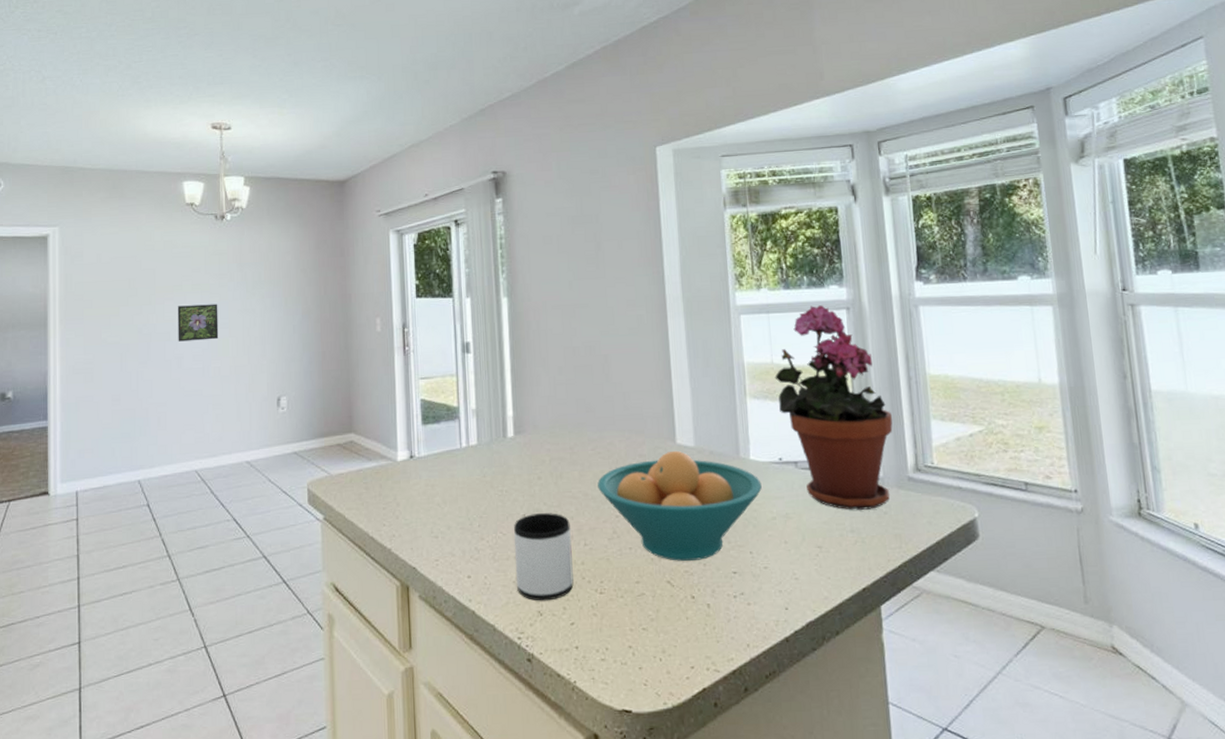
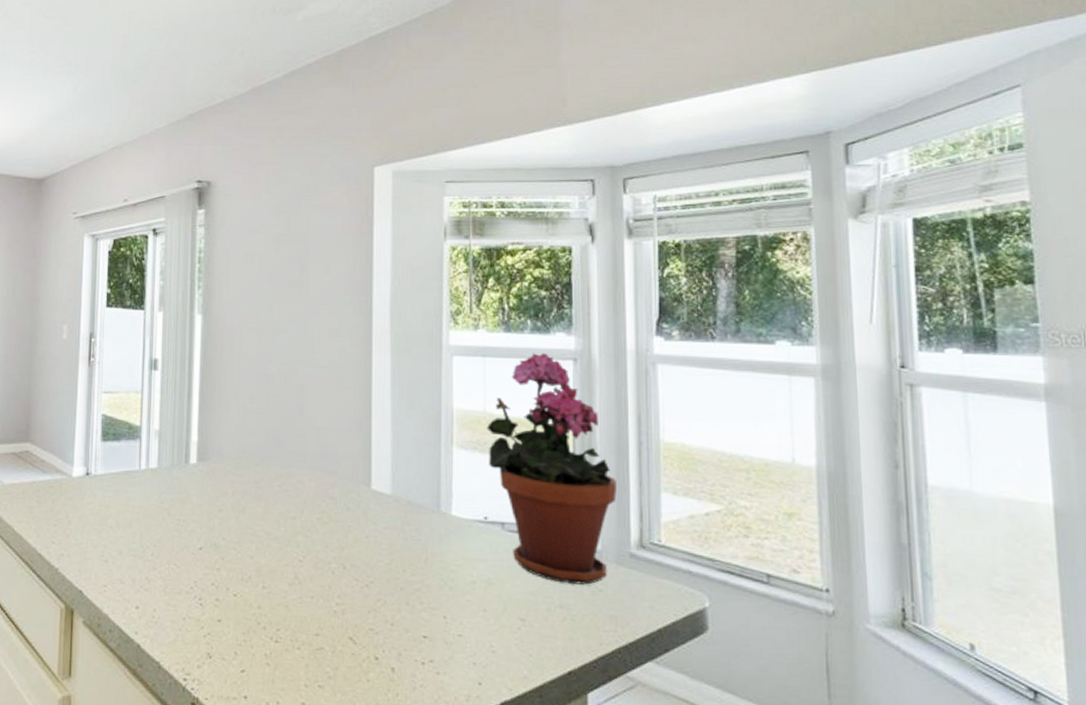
mug: present [514,513,574,601] -> none [187,548,249,643]
fruit bowl: present [597,450,762,561] -> none [282,496,462,619]

